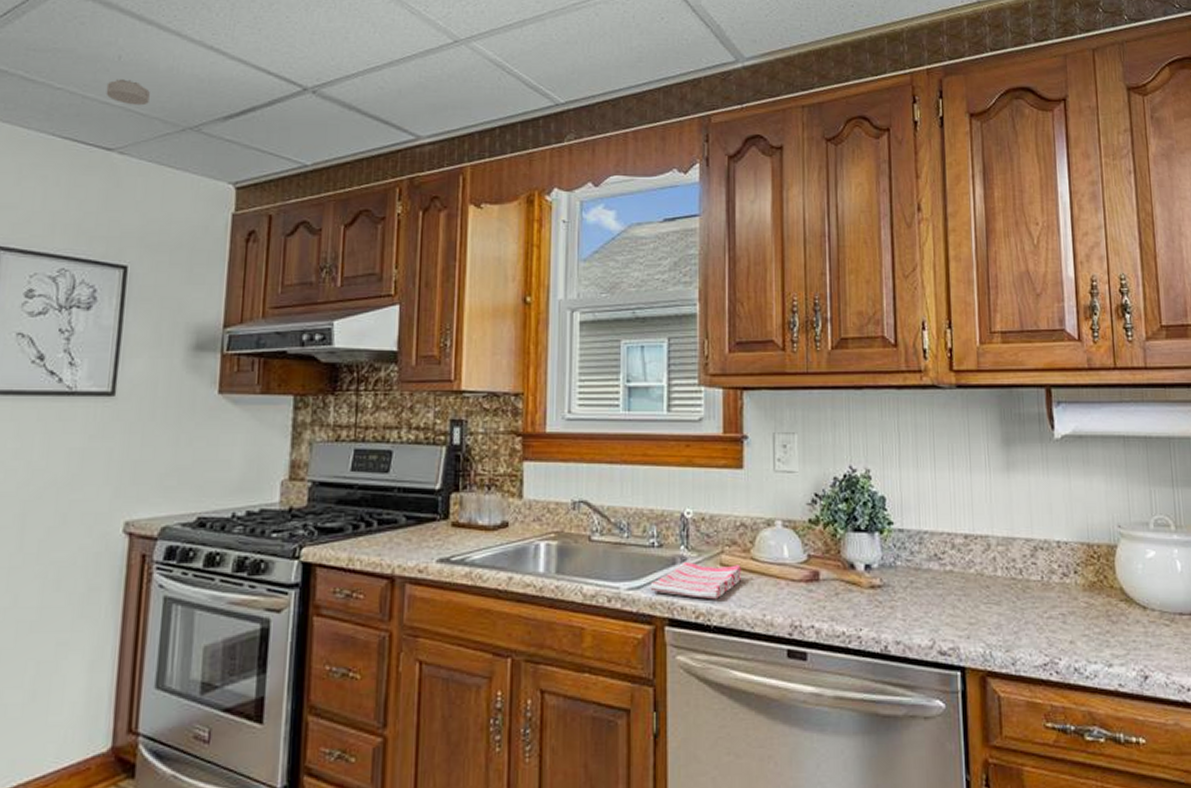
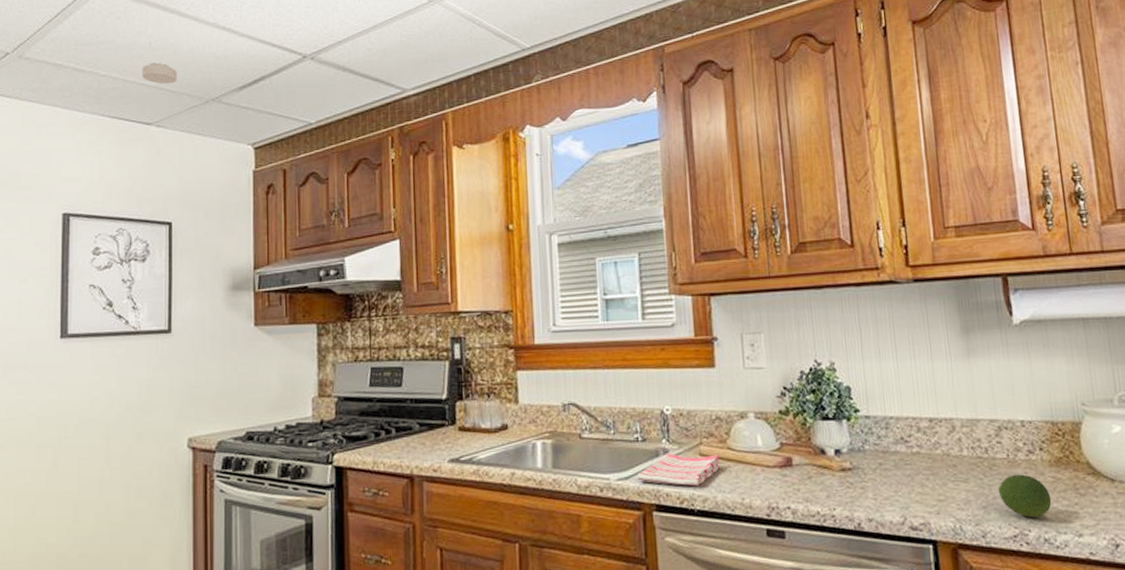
fruit: none [1030,598,1084,645] -> present [997,474,1052,517]

